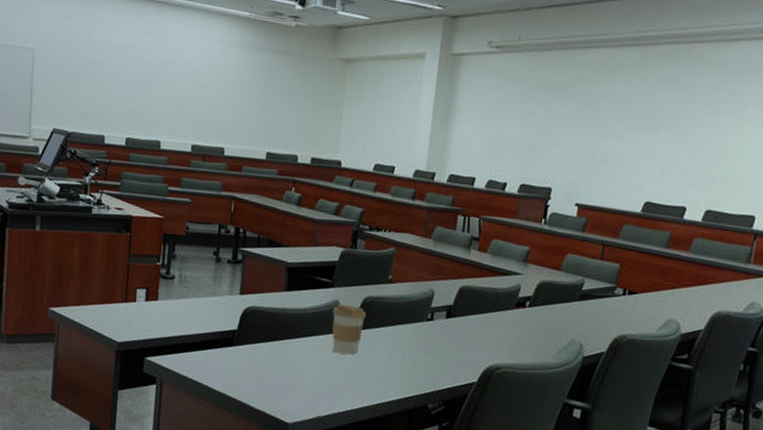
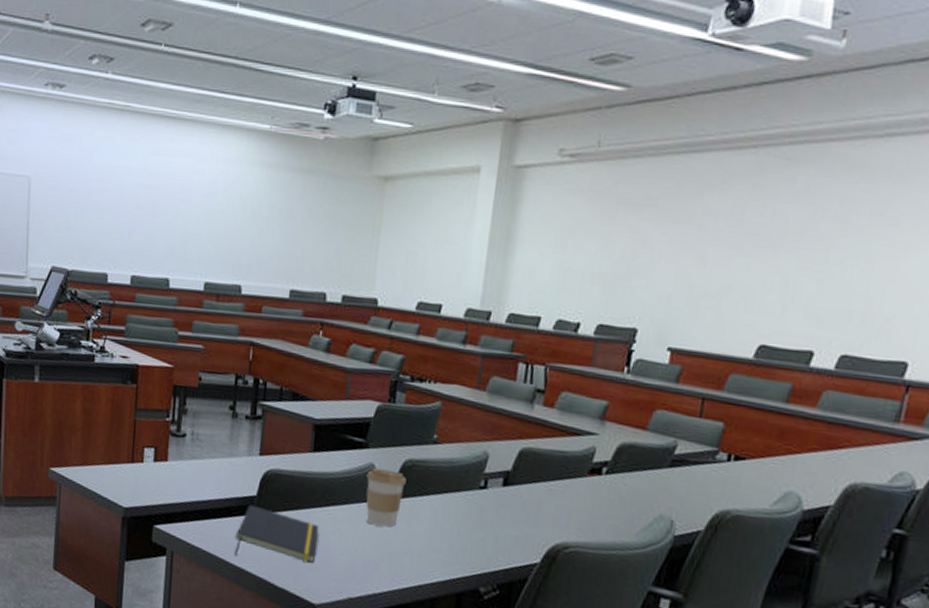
notepad: none [218,337,292,387] -> present [235,504,320,563]

